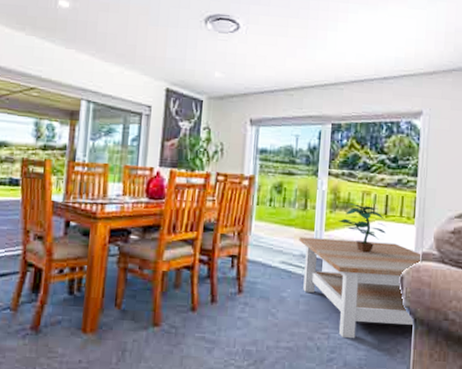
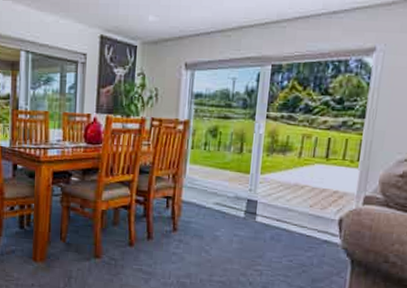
coffee table: present [299,237,423,338] -> none [233,179,365,276]
potted plant: present [338,203,386,253] -> none [275,147,327,196]

